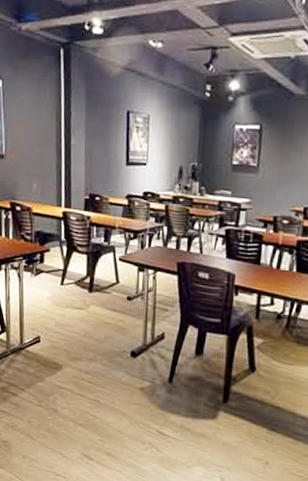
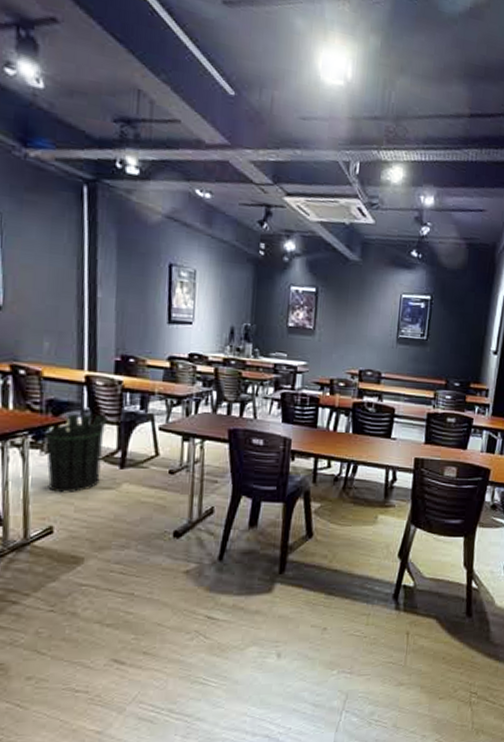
waste bin: none [34,243,80,310] -> present [44,413,109,494]

